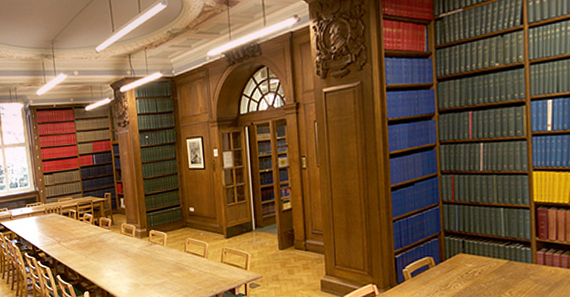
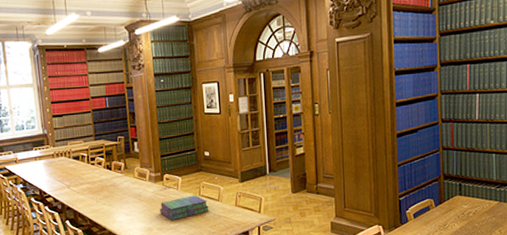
stack of books: none [146,251,195,277] -> present [160,195,209,221]

